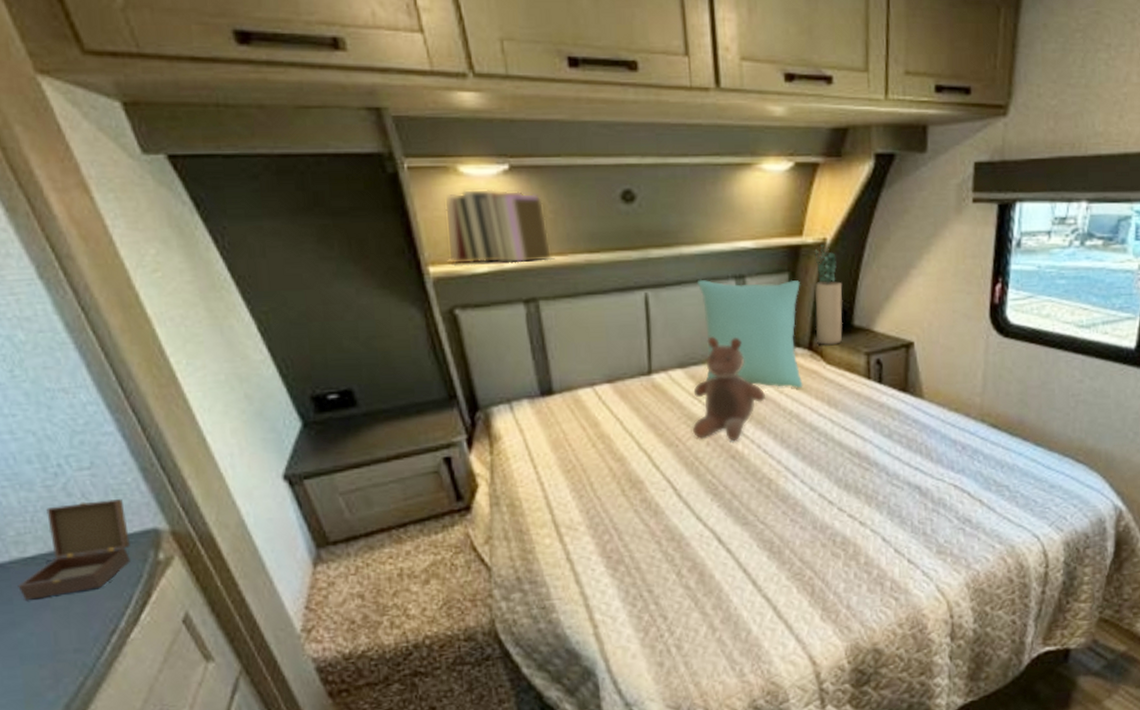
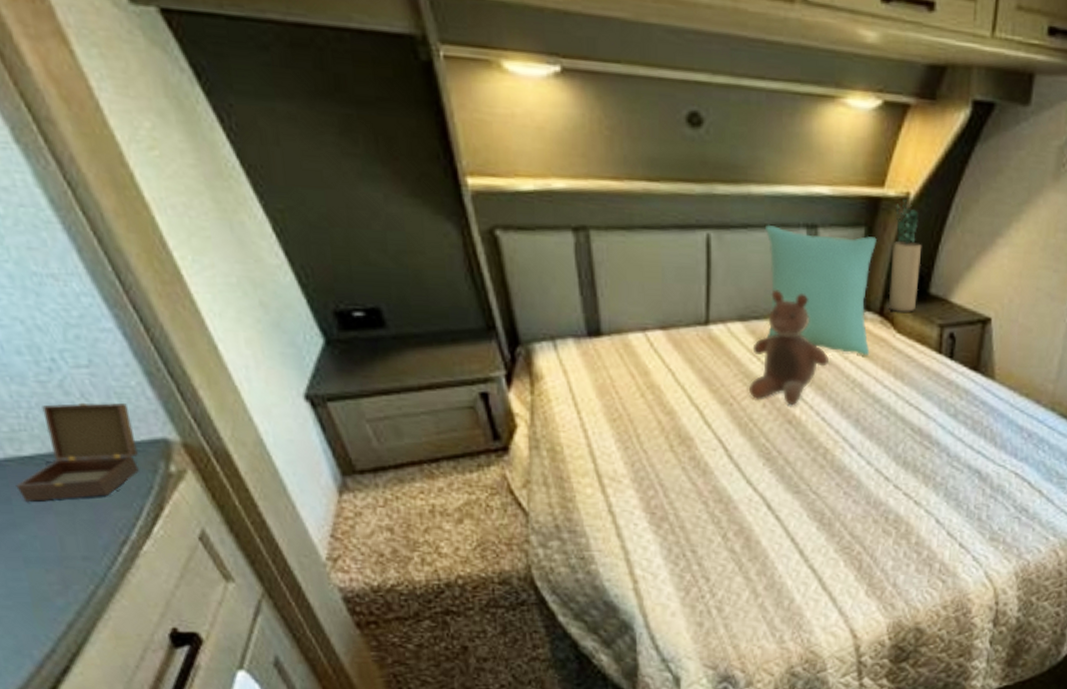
books: present [444,188,552,264] -> none [485,90,606,186]

